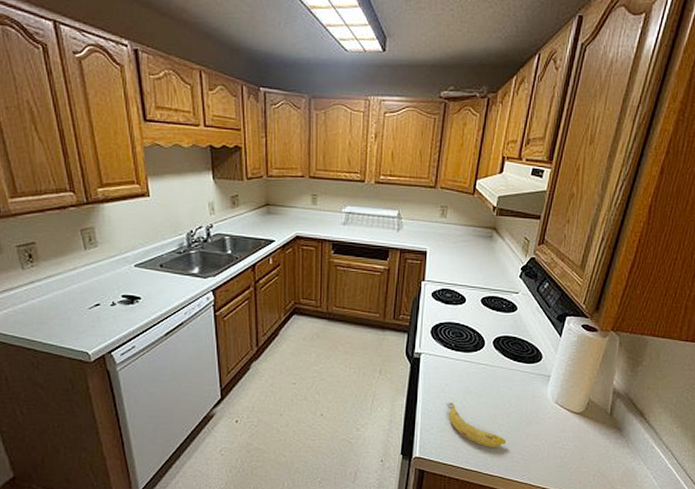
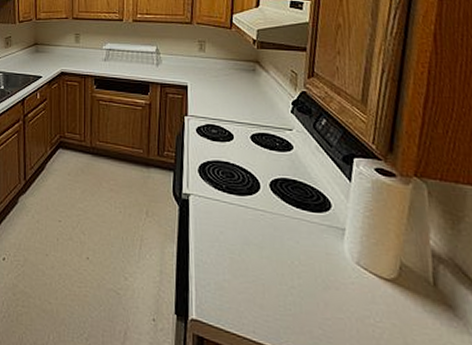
fruit: present [447,403,506,447] -> none [223,254,300,316]

